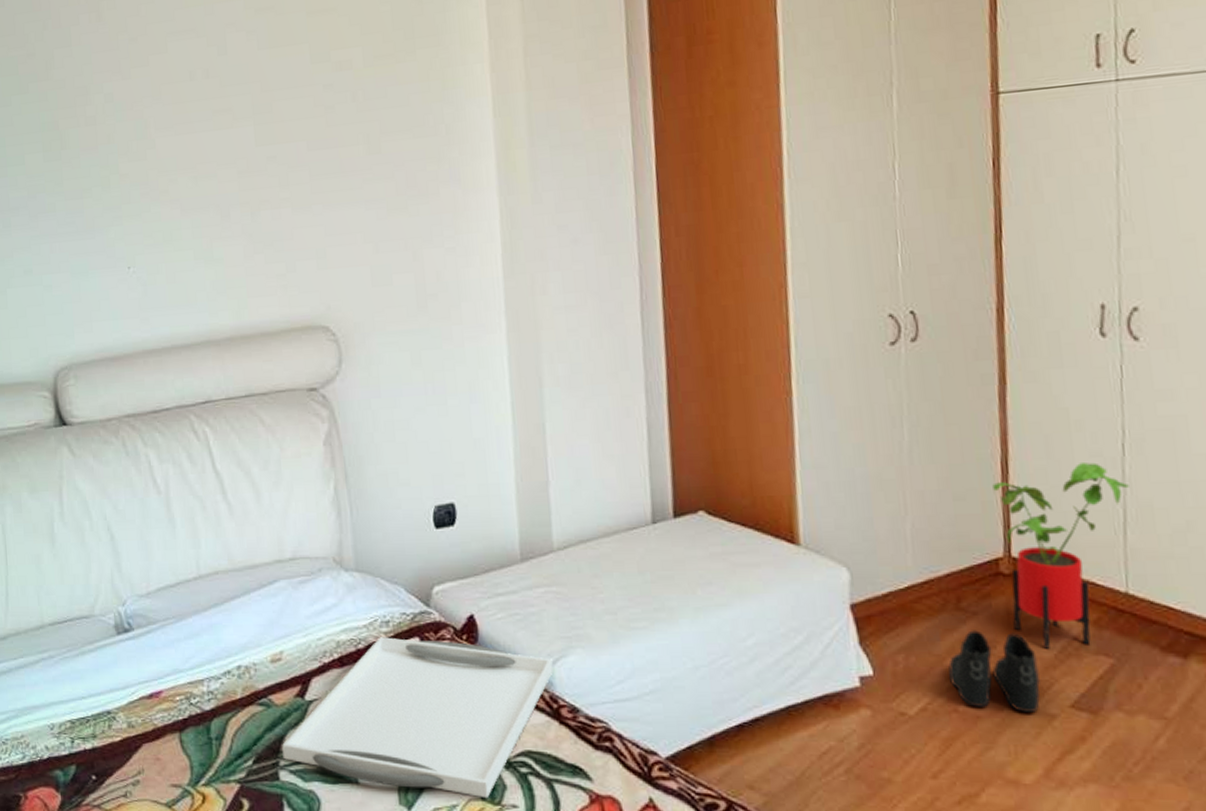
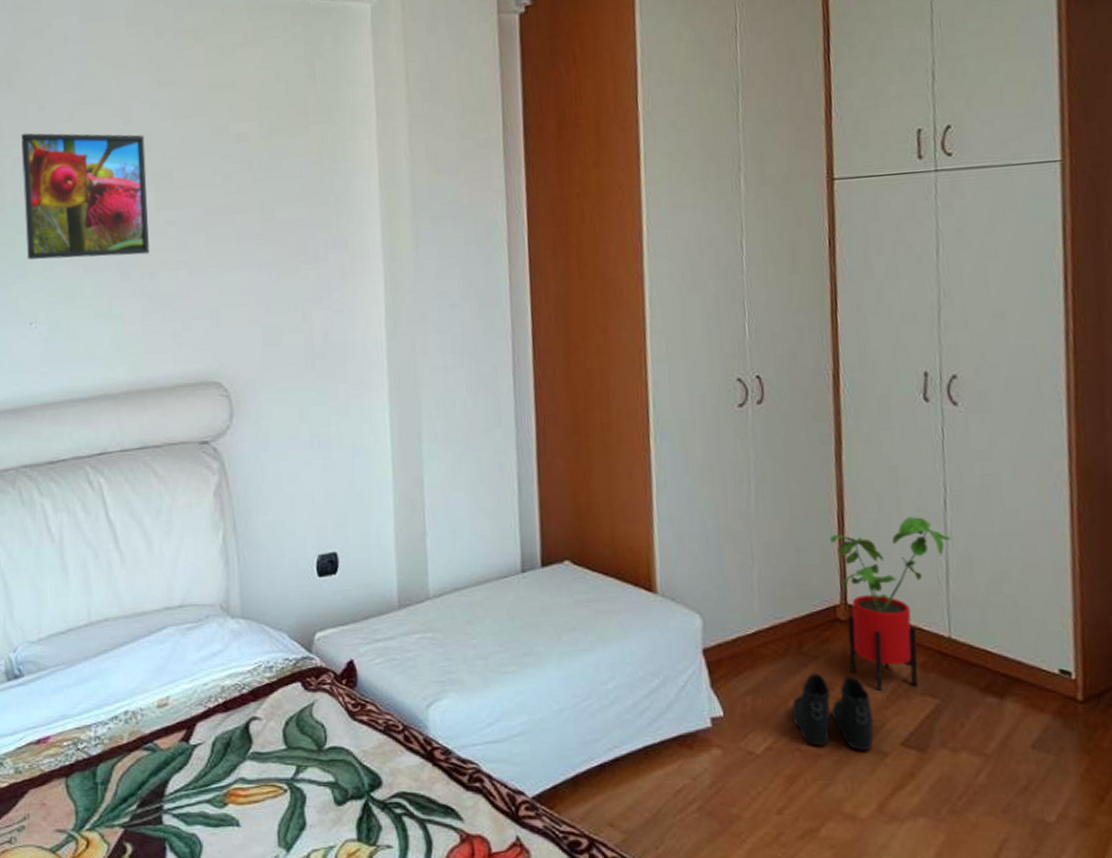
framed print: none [112,65,250,201] -> present [21,133,149,260]
serving tray: present [282,637,553,799] -> none [166,682,428,840]

